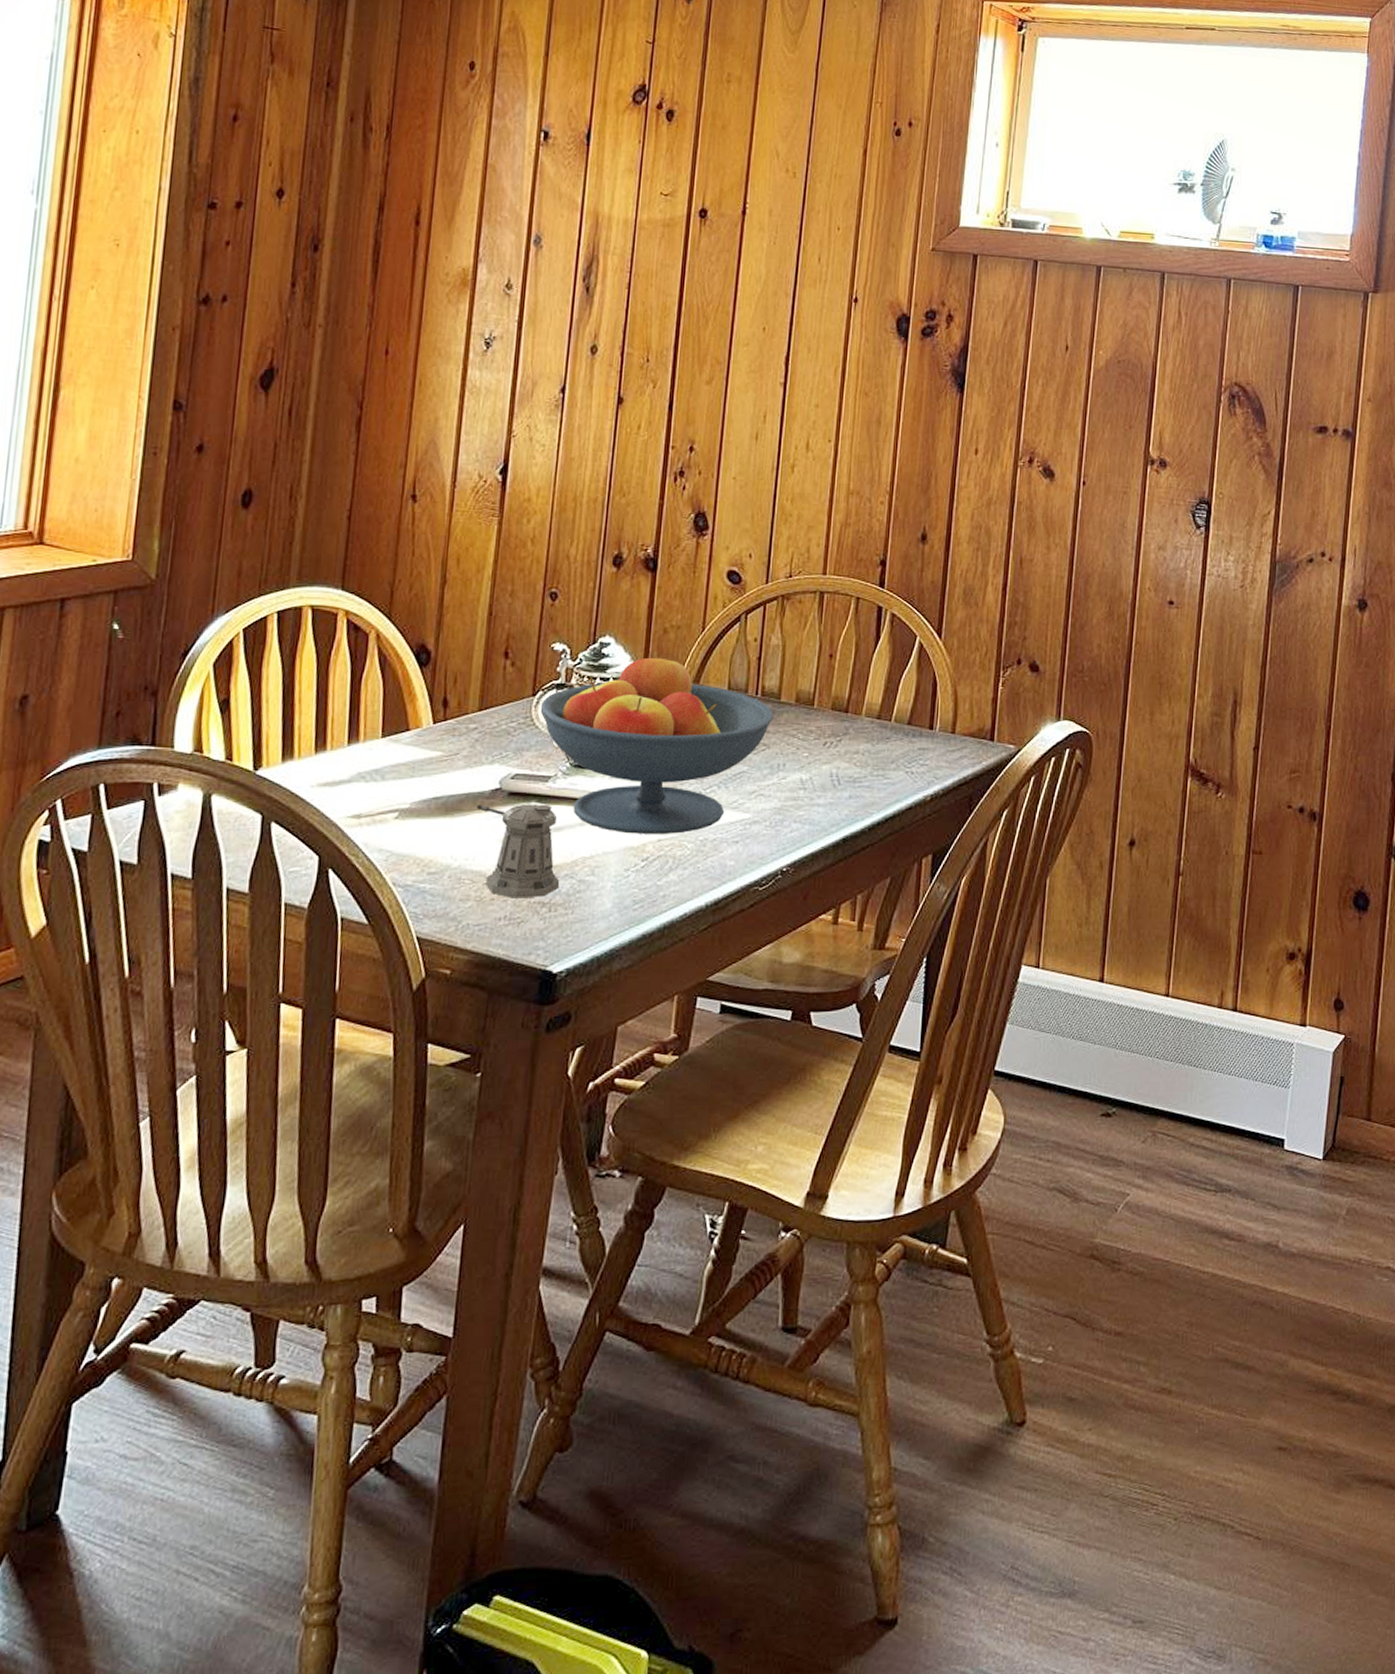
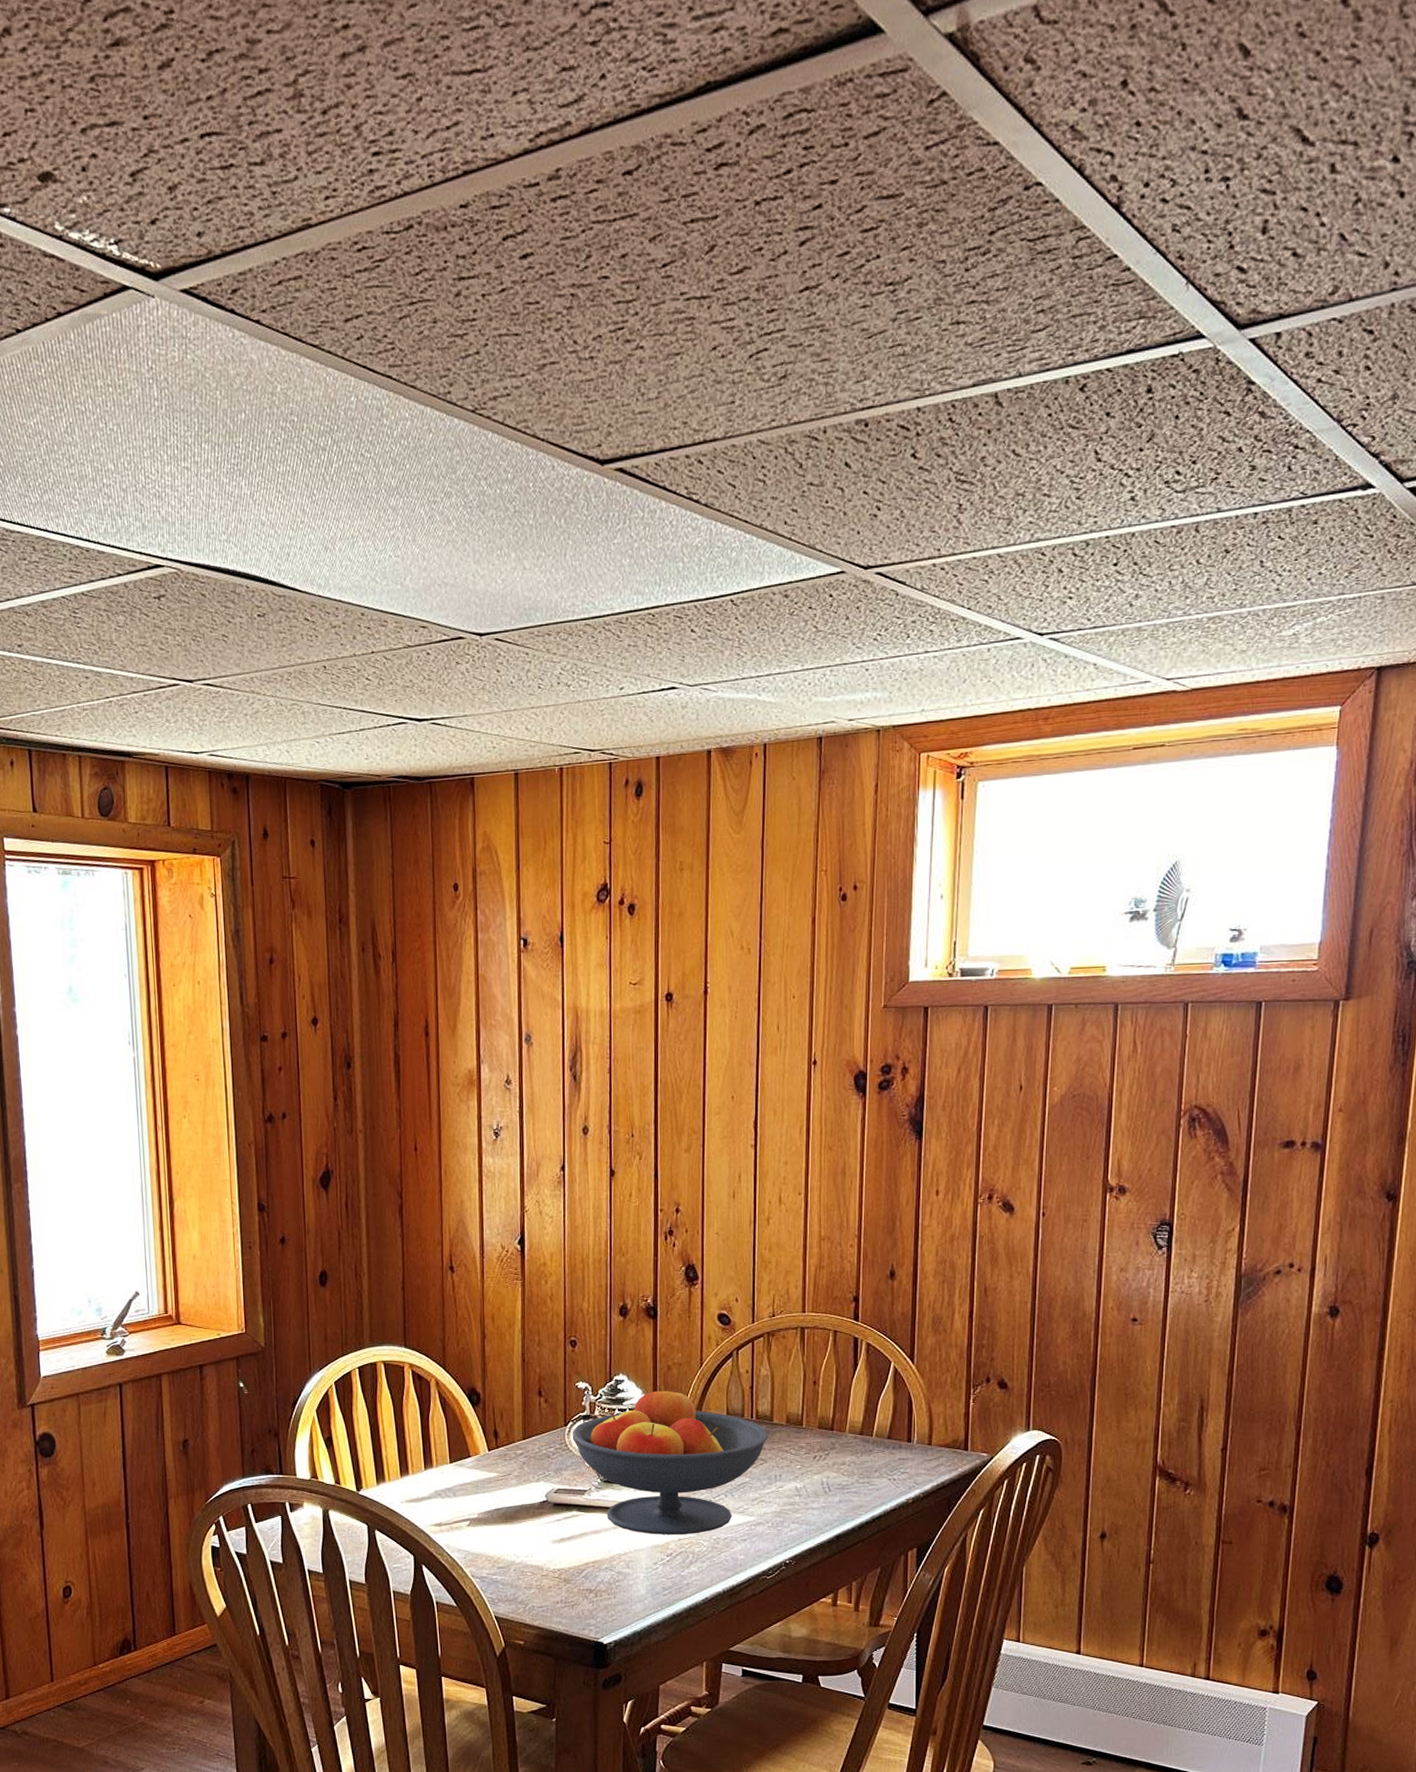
pepper shaker: present [477,804,560,898] -> none [530,1512,602,1587]

